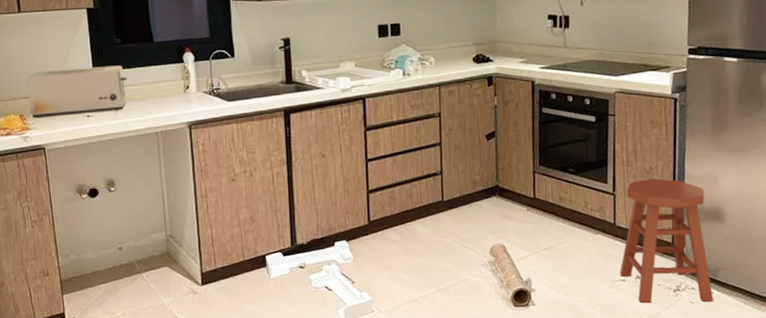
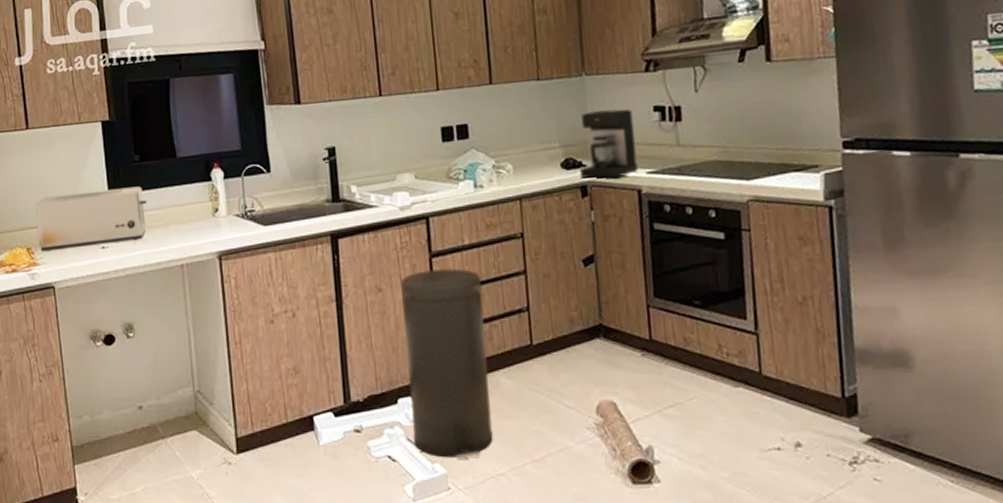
pedal bin: none [340,140,409,289] -> present [401,268,493,459]
coffee maker: none [488,16,533,72] -> present [580,108,638,179]
stool: present [619,178,714,304] -> none [772,312,908,481]

